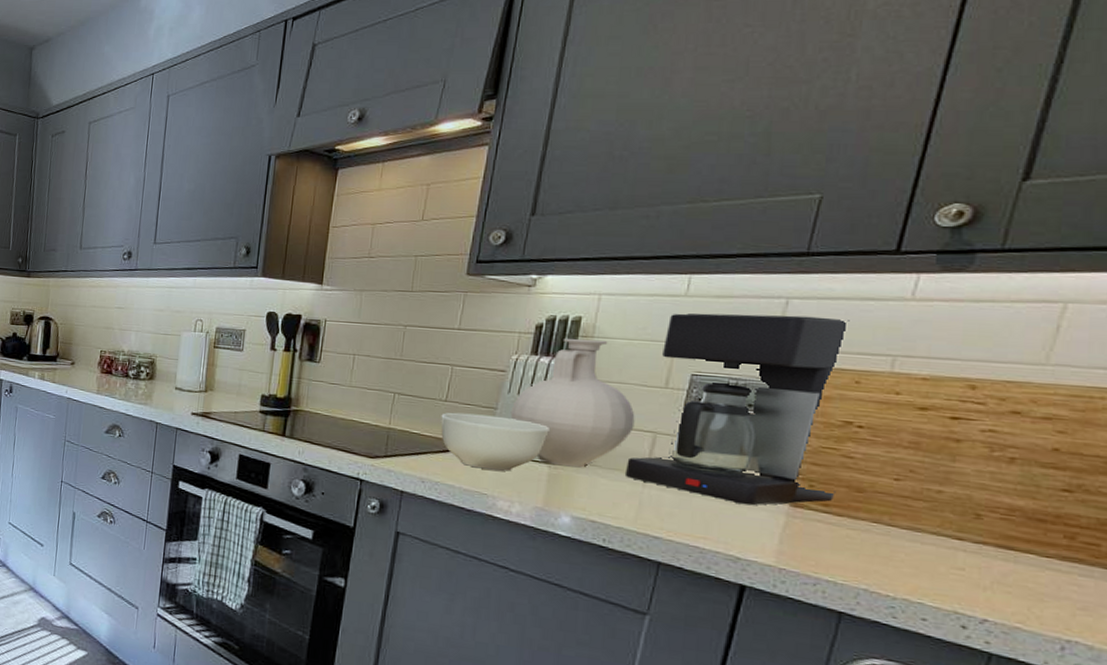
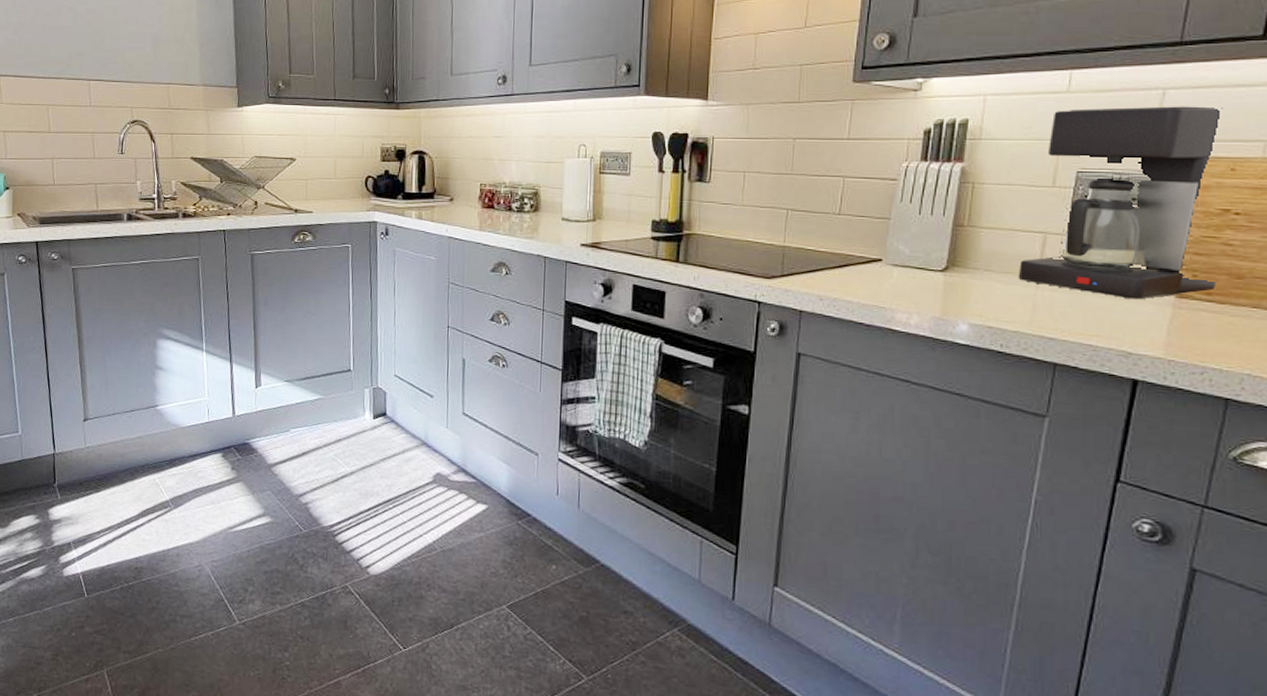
bowl: present [440,412,549,472] -> none [835,225,943,283]
ceramic jug: present [510,338,635,468] -> none [904,141,1025,274]

